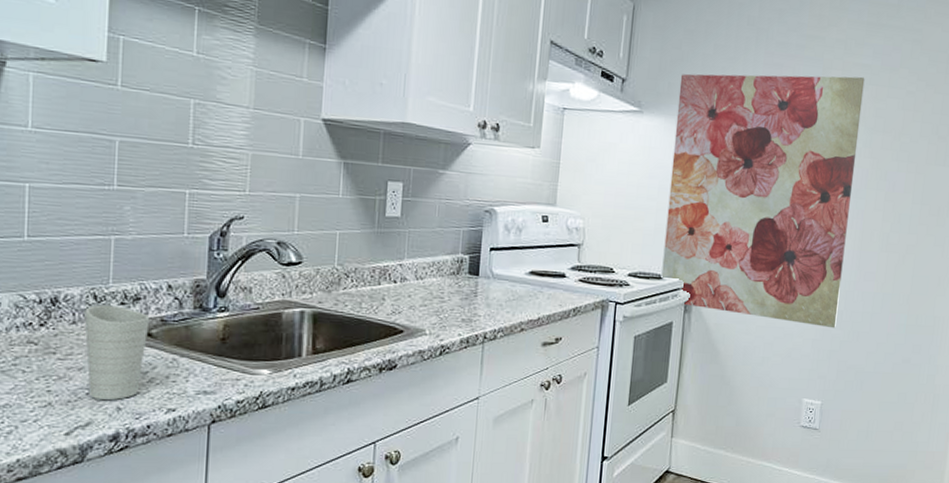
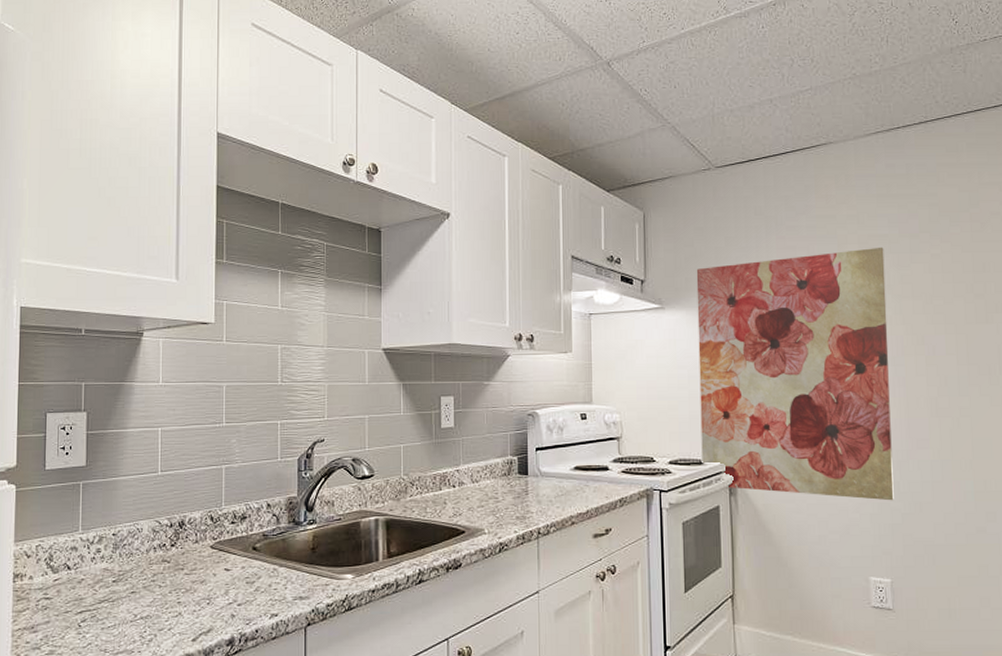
cup: present [84,304,150,400] -> none [204,525,254,608]

